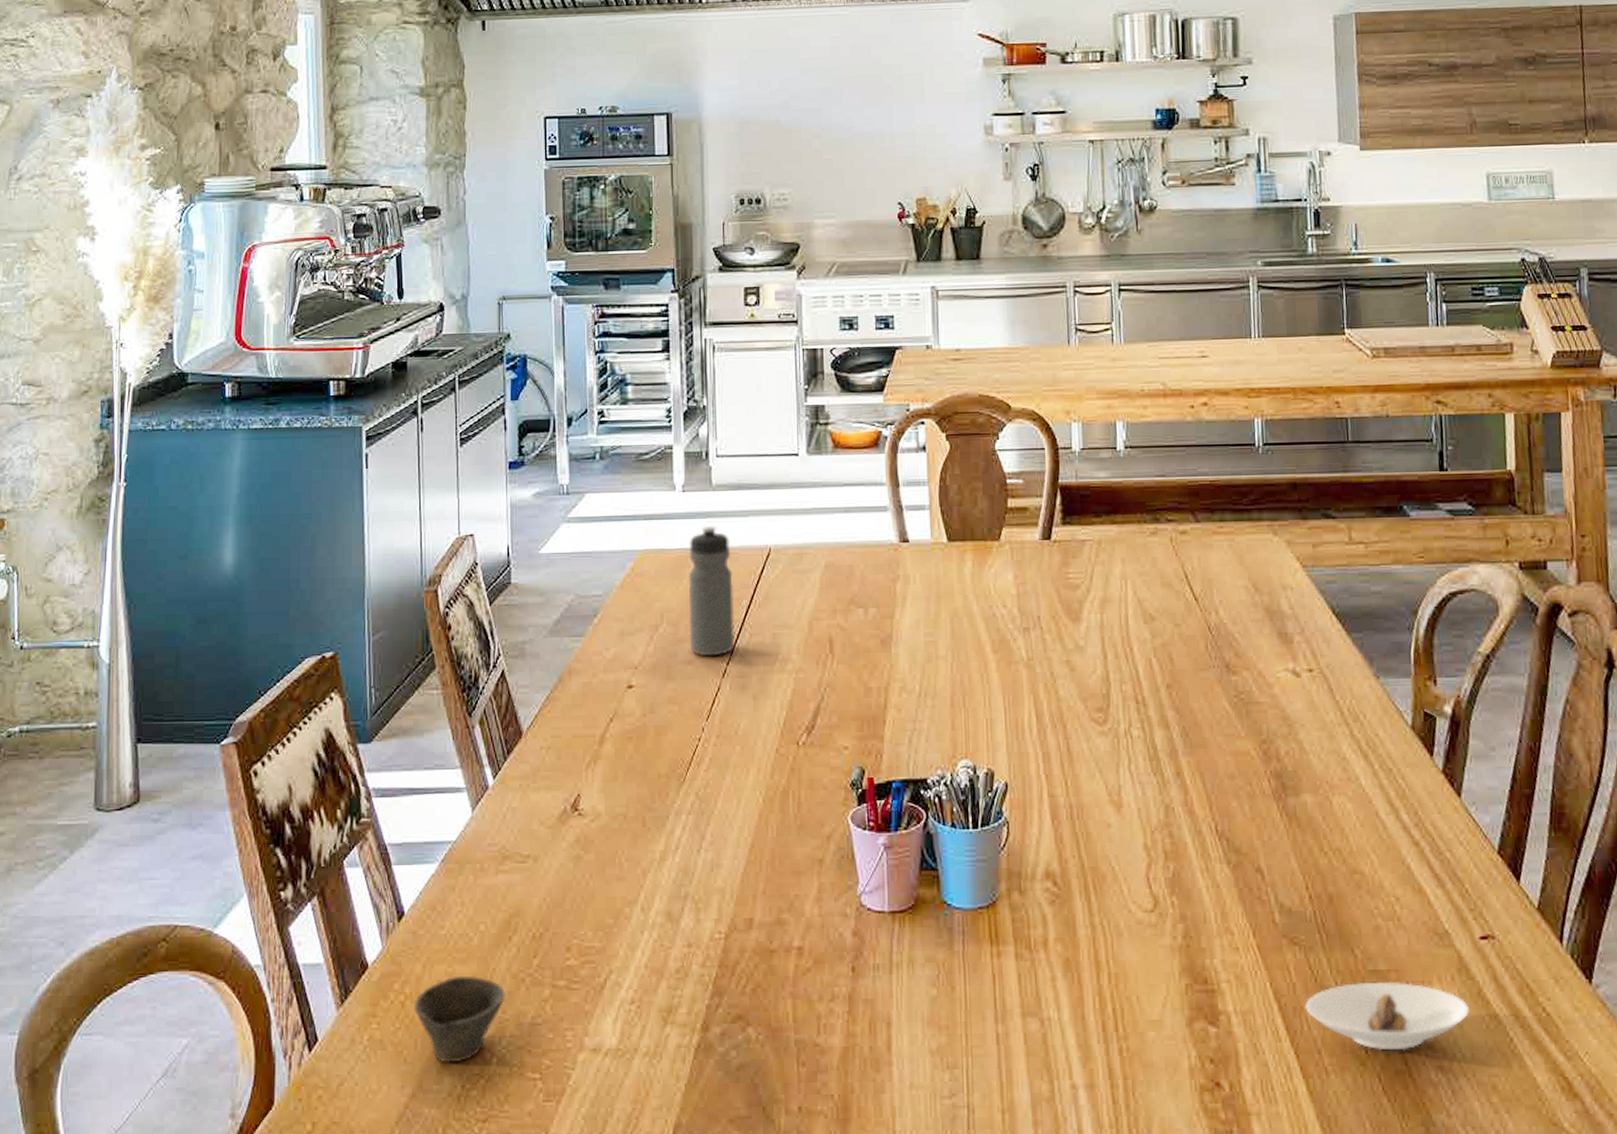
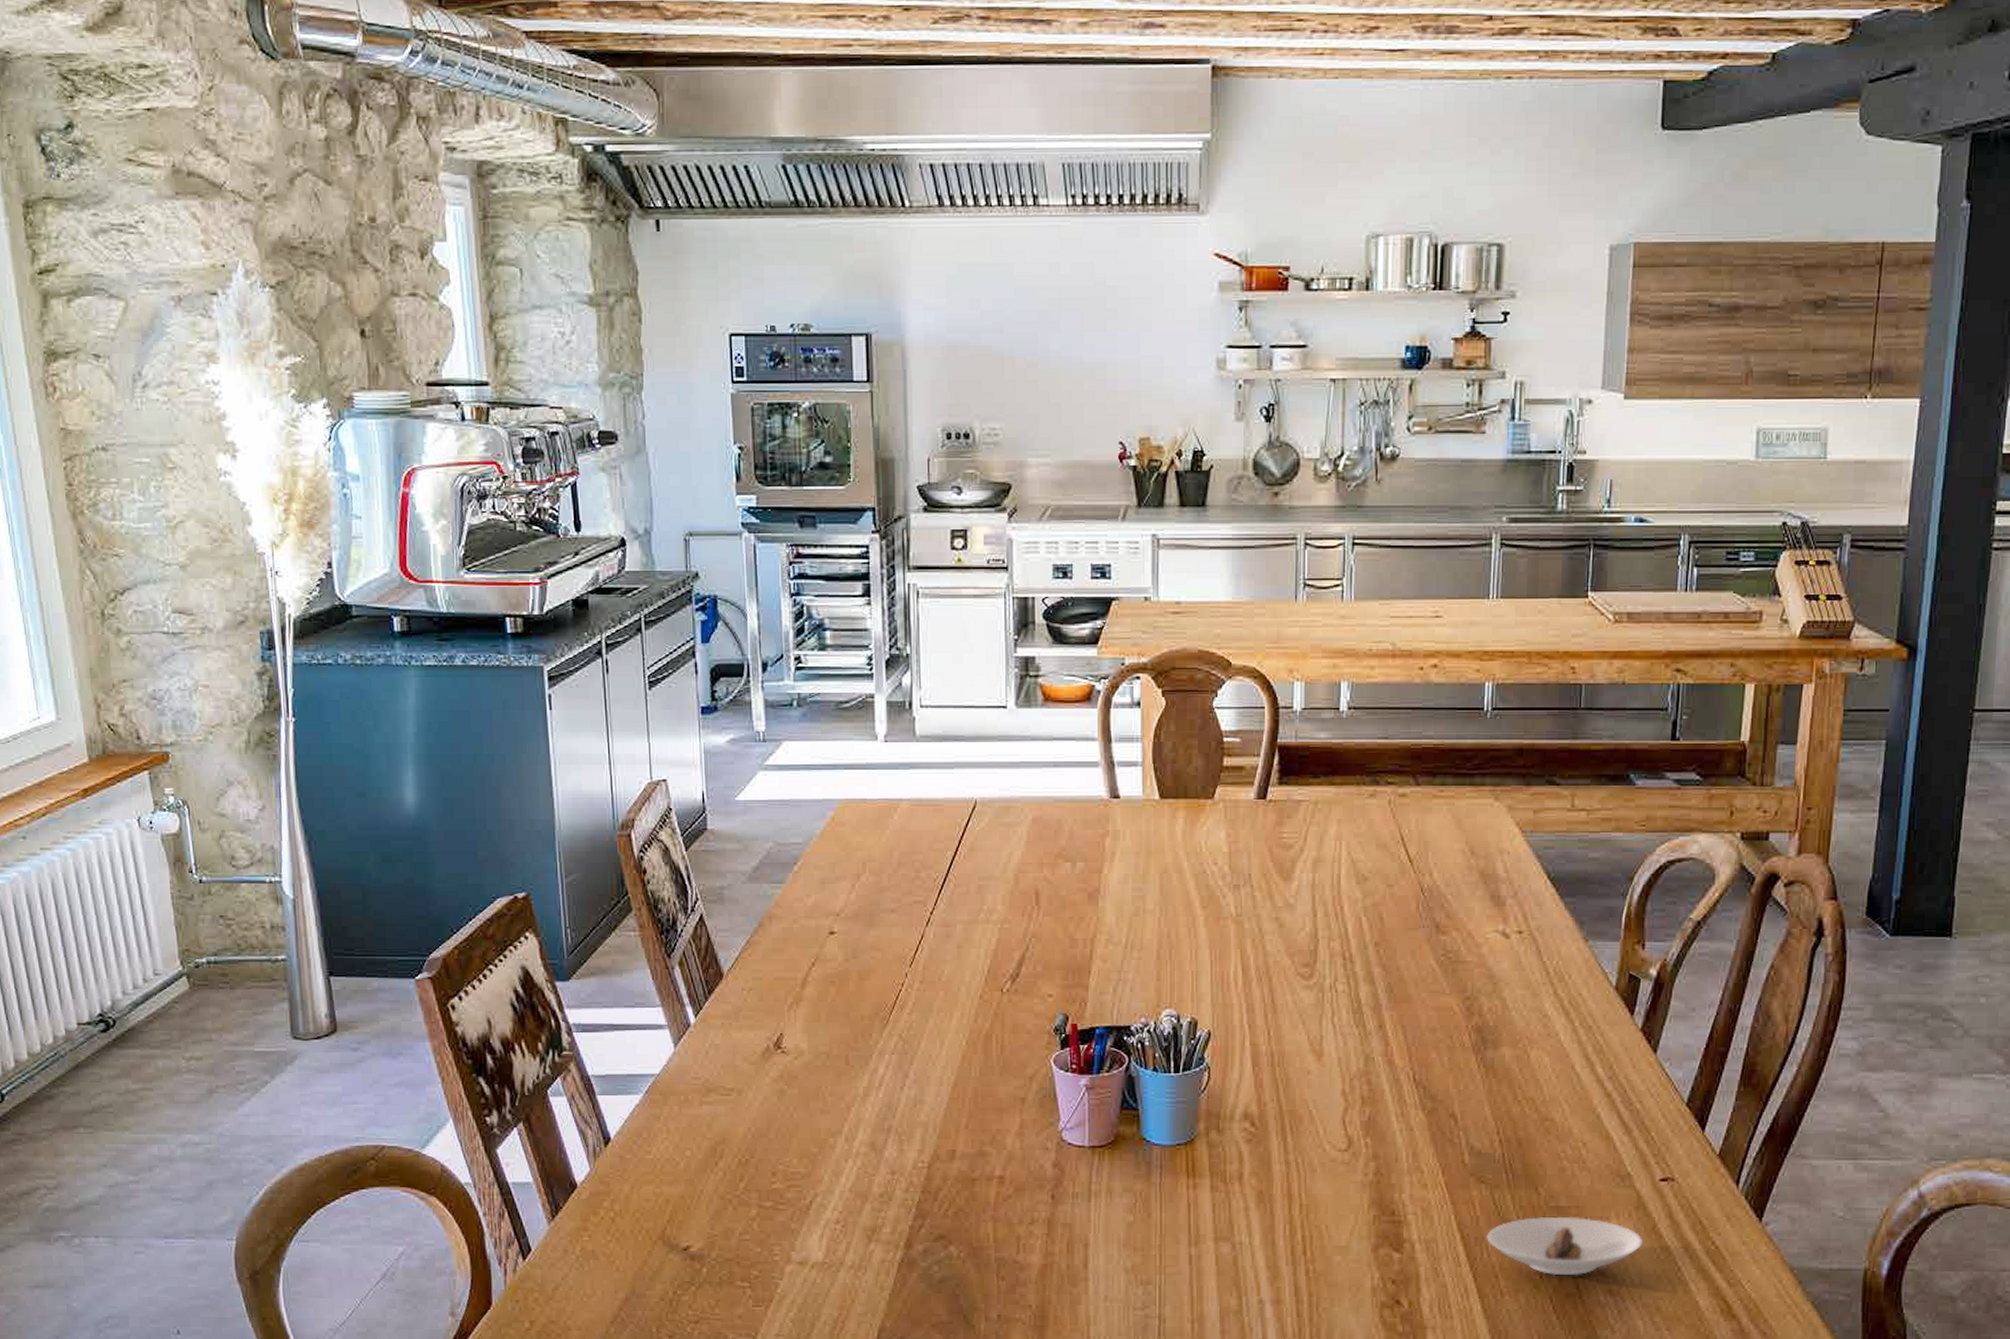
cup: present [414,975,505,1063] -> none [623,1195,713,1272]
water bottle: present [688,526,736,657] -> none [891,777,940,906]

